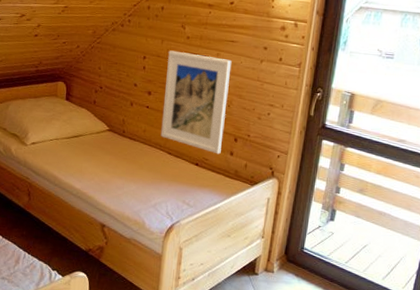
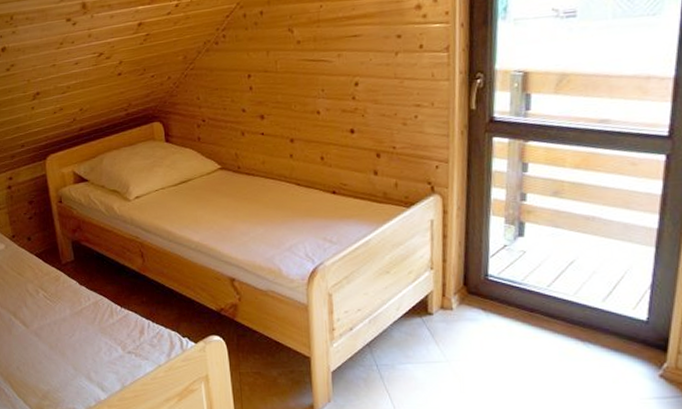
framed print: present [160,50,232,154] -> none [277,59,362,177]

